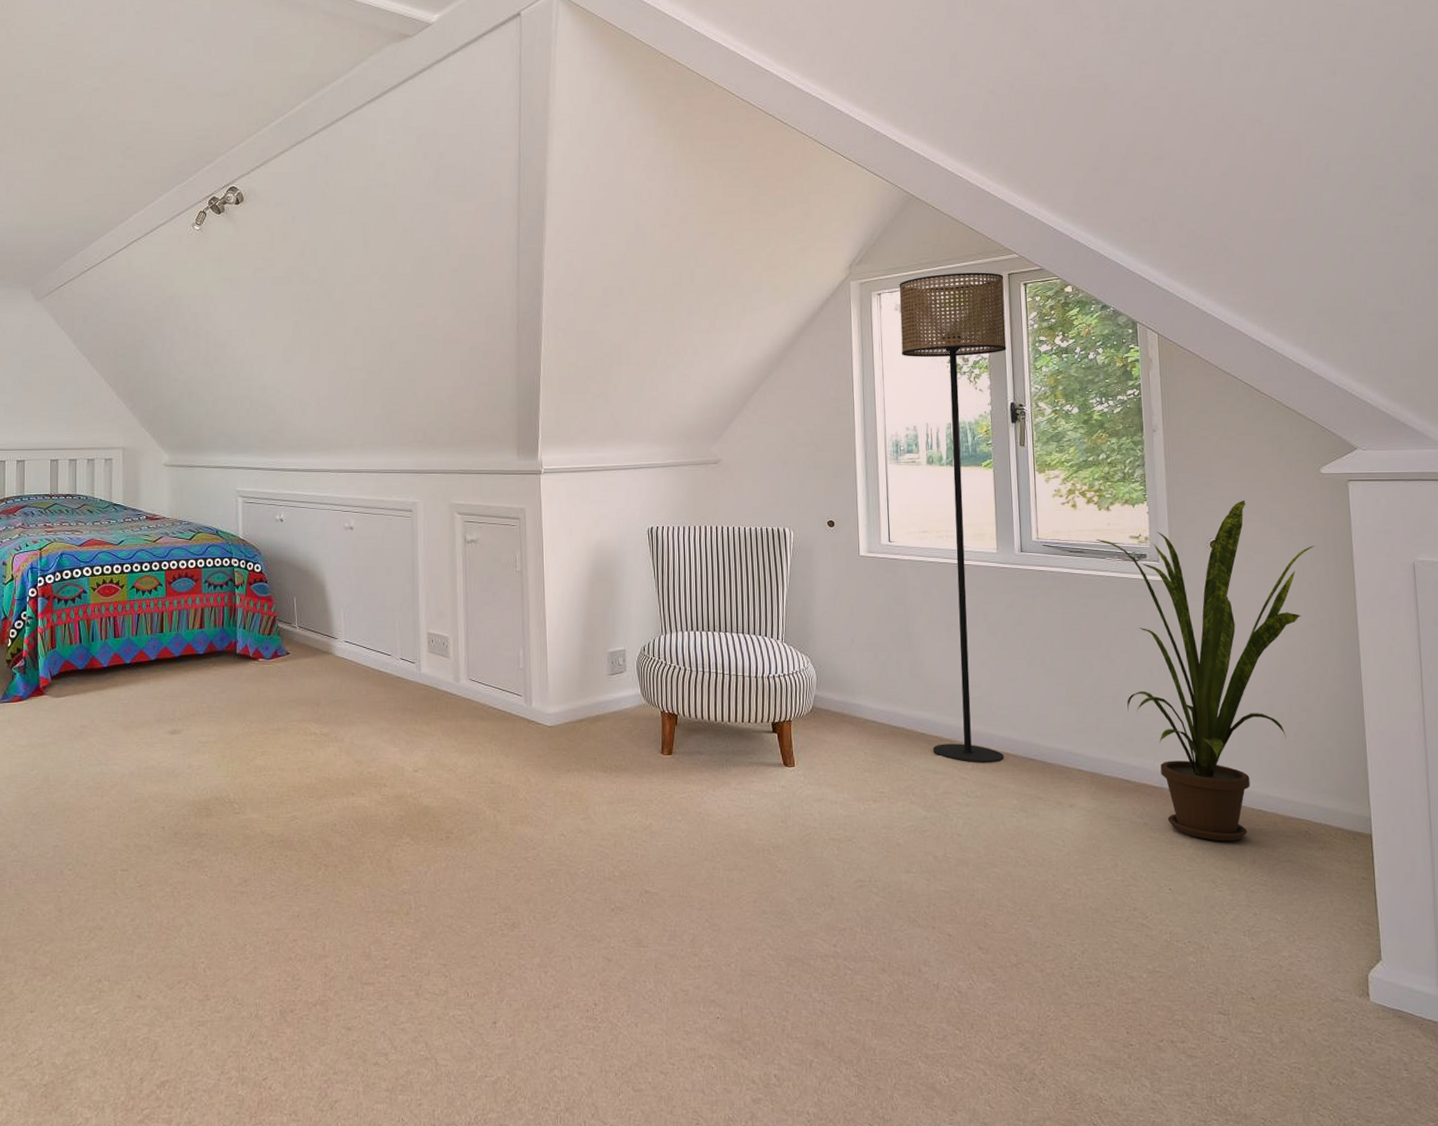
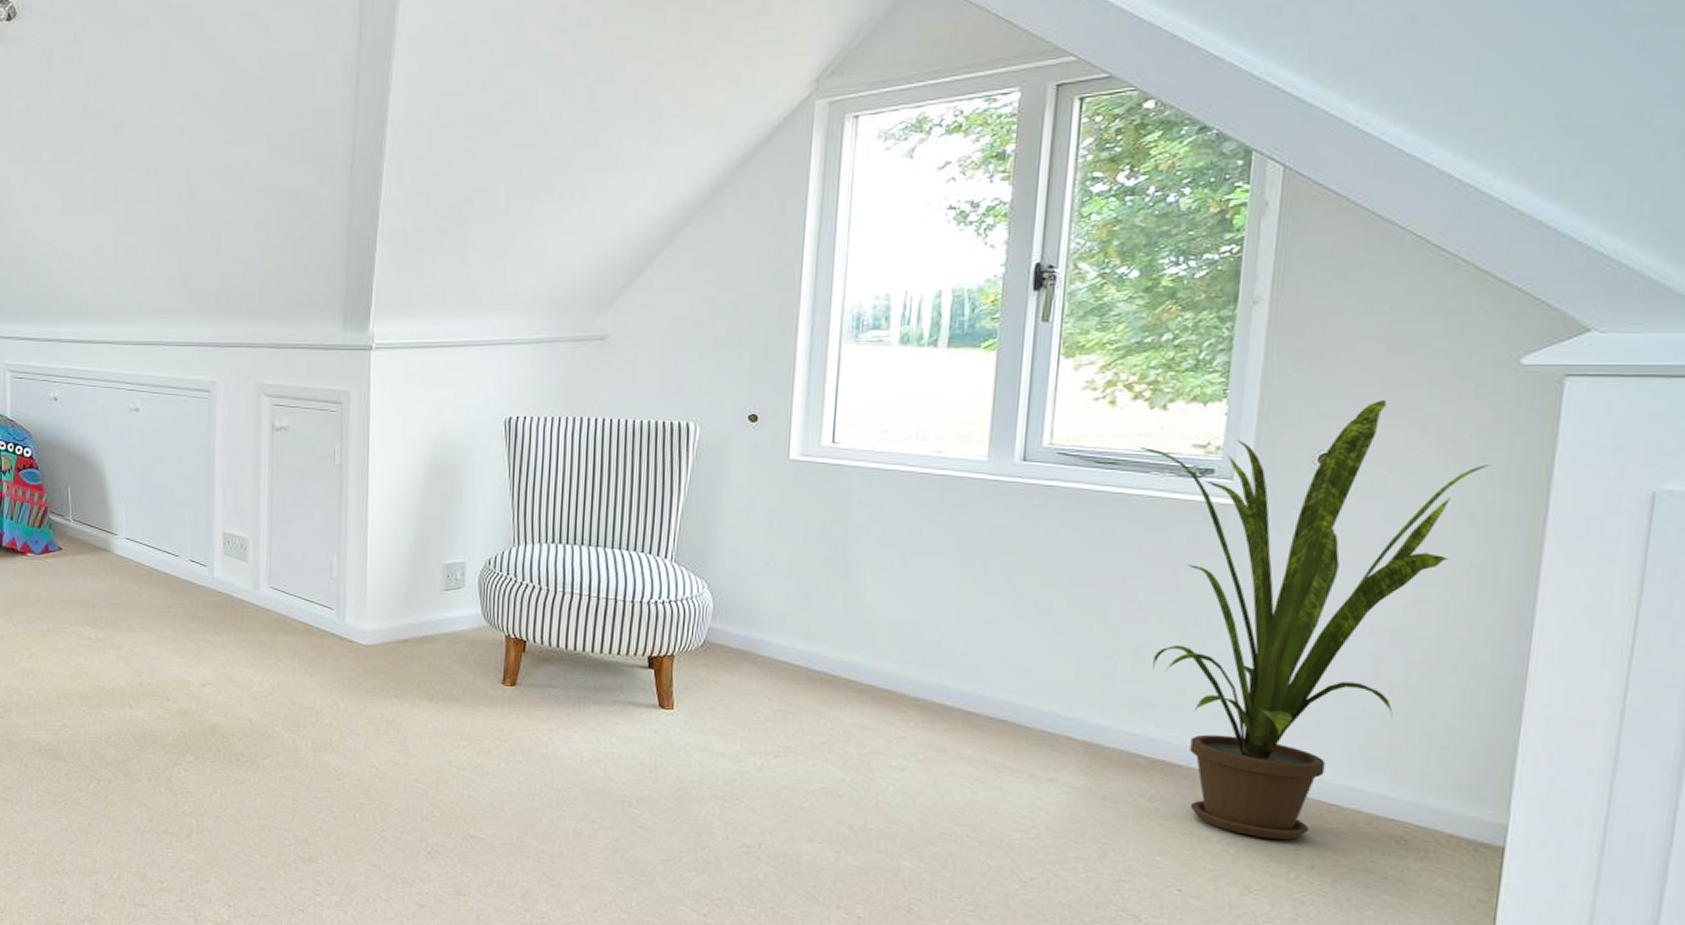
floor lamp: present [899,272,1007,763] -> none [862,83,1050,722]

